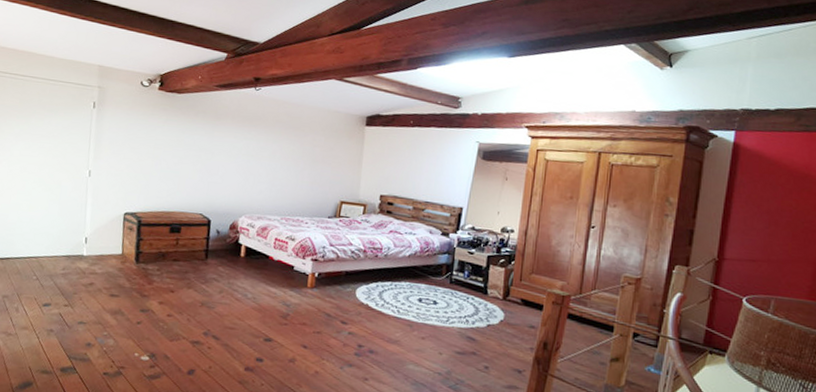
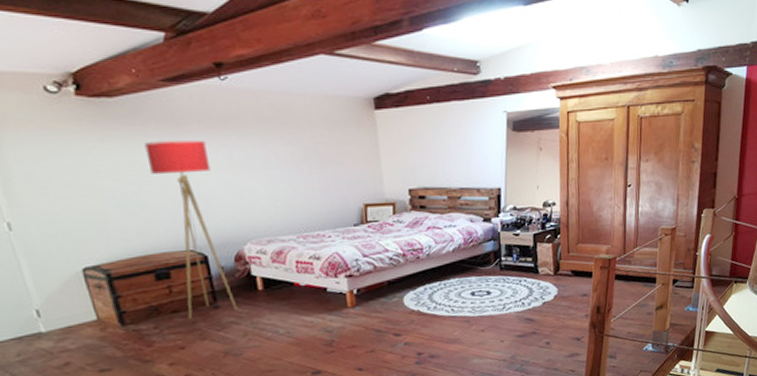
floor lamp: none [183,128,233,269] -> present [144,140,238,319]

